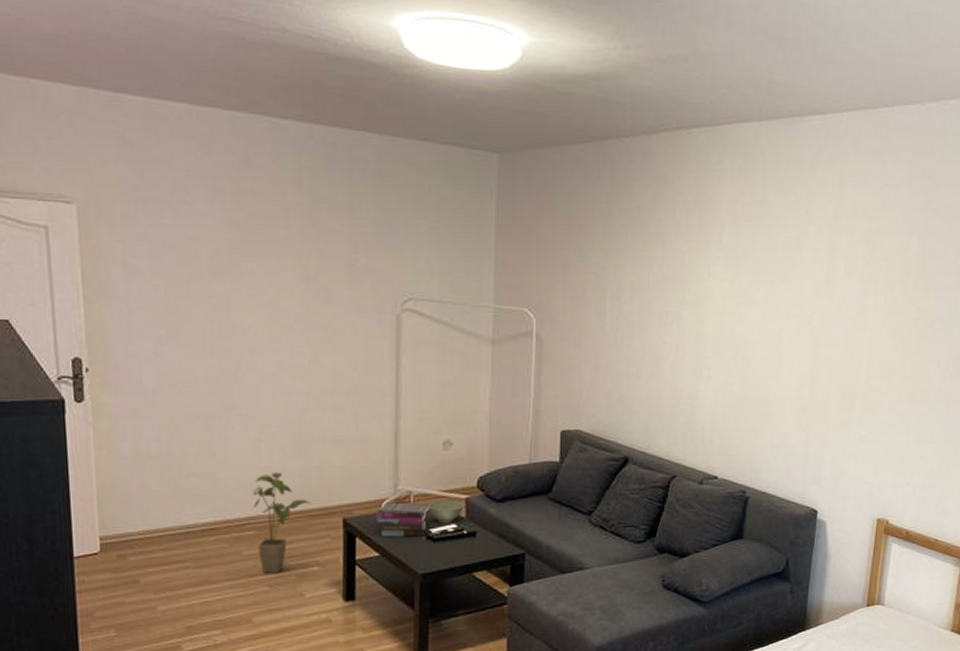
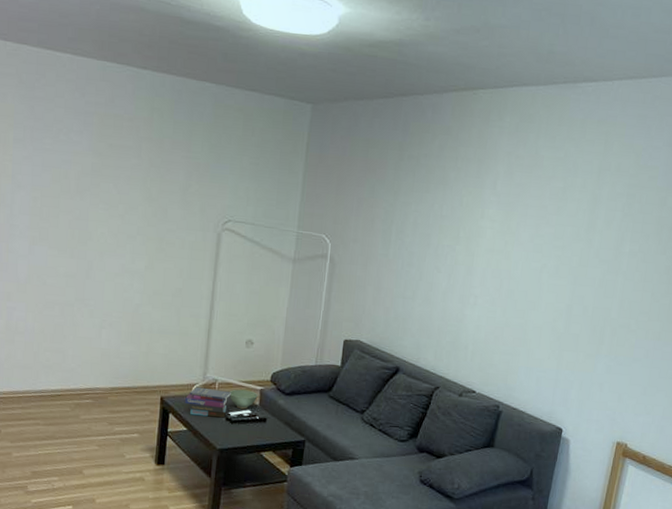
house plant: present [252,472,312,574] -> none [91,353,138,437]

